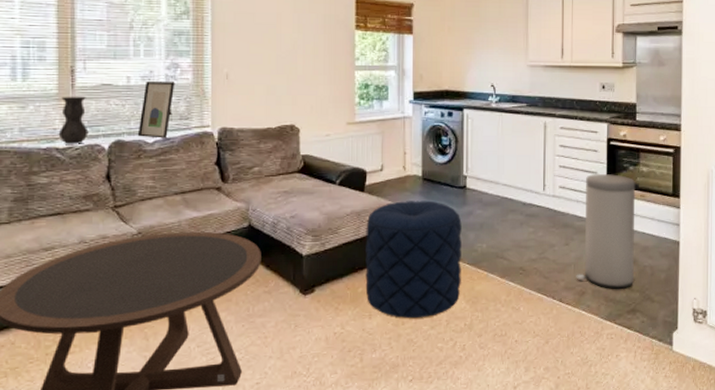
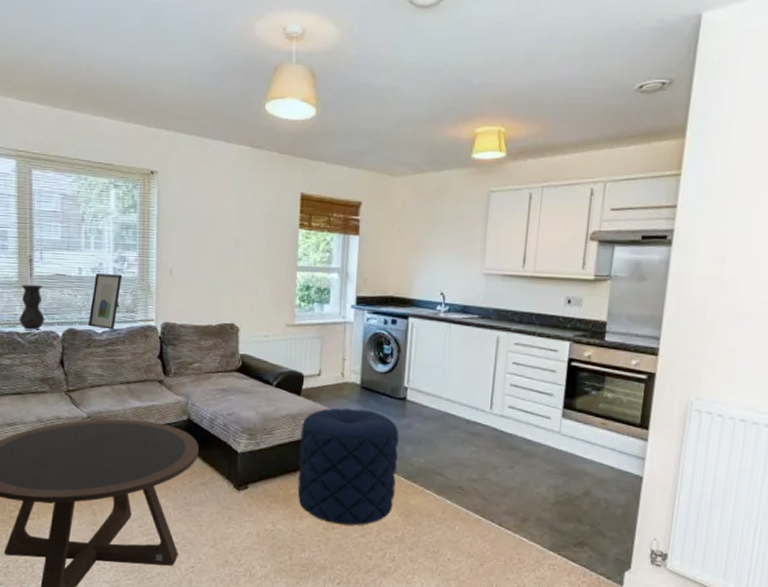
pedal bin: present [576,173,639,290] -> none [519,395,601,521]

